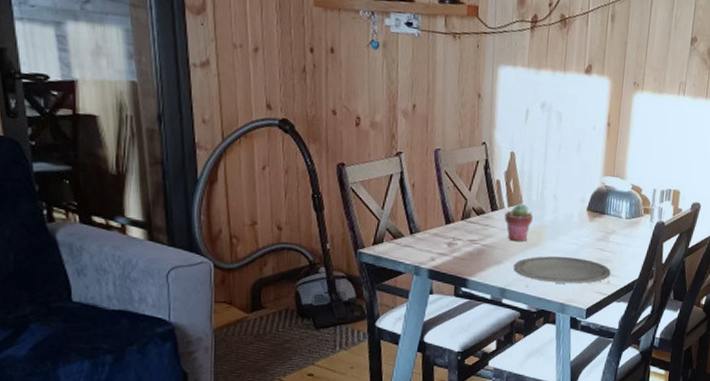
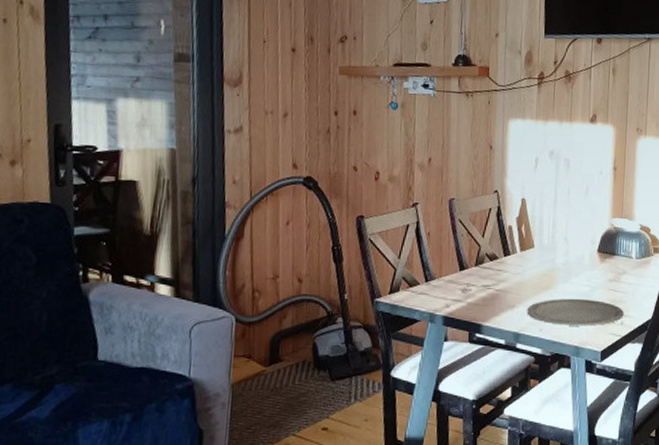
potted succulent: present [504,203,533,242] -> none [517,247,544,286]

